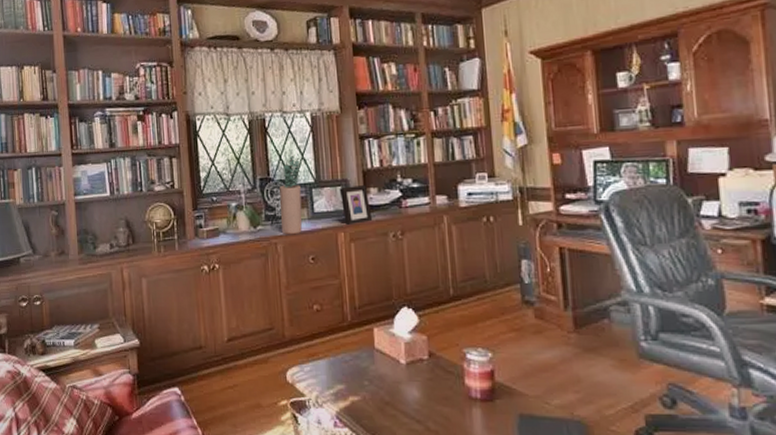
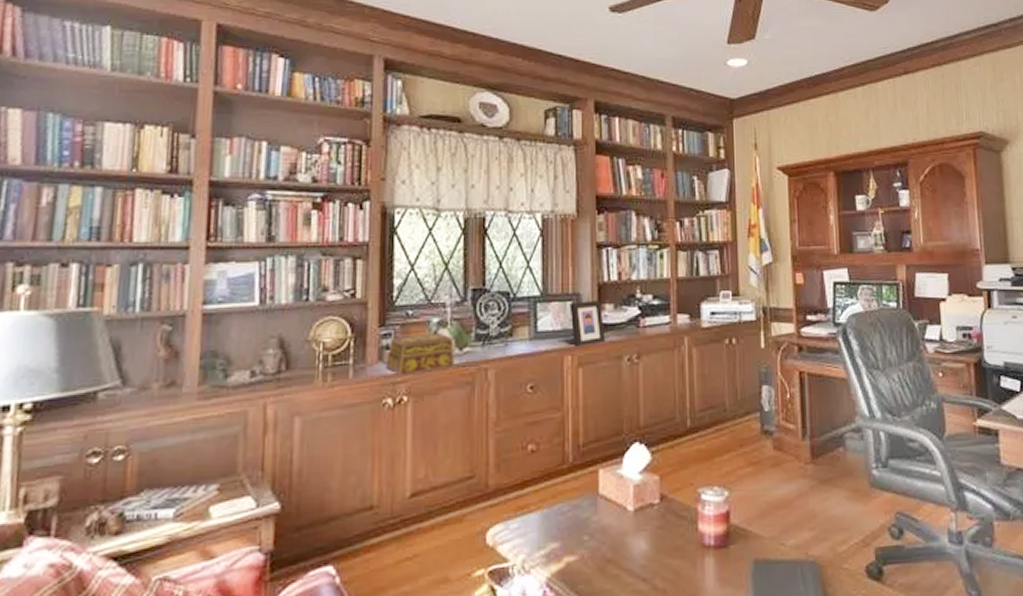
decorative box: none [201,215,252,248] -> present [386,333,456,375]
vase: present [279,152,303,235] -> none [494,259,525,359]

